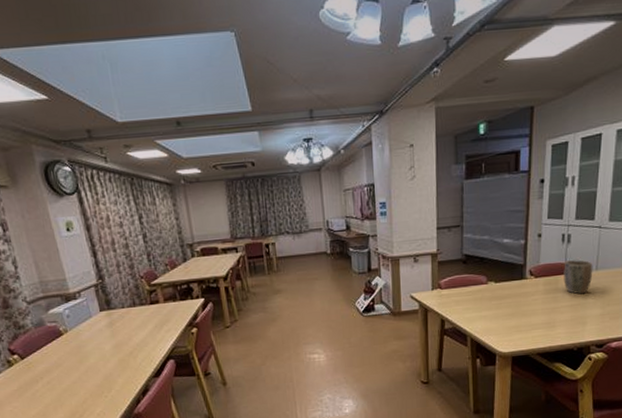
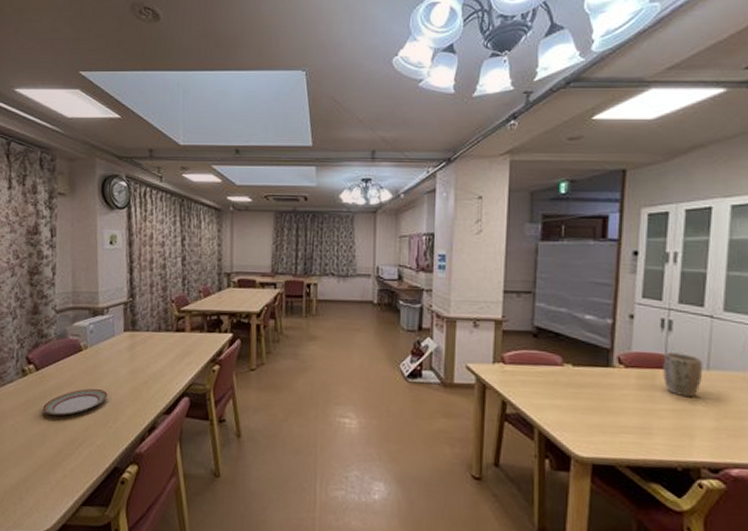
plate: none [37,366,97,396] -> present [43,389,108,415]

